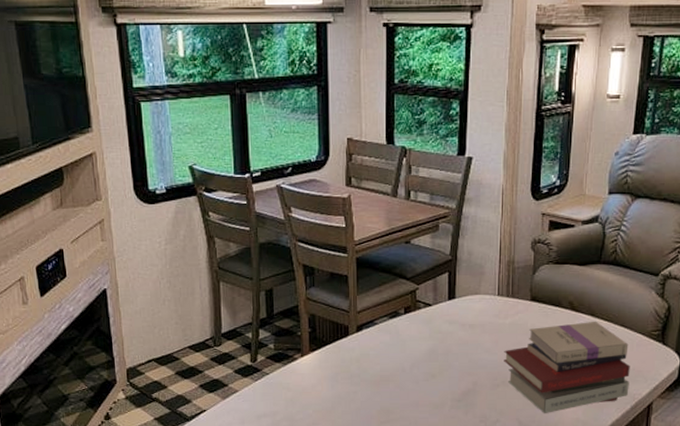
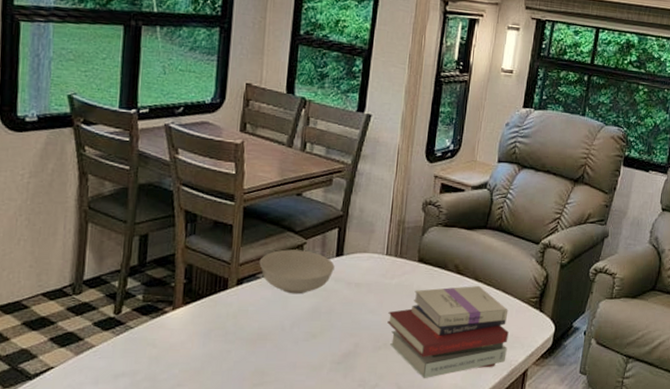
bowl: none [376,295,448,338] -> present [259,249,335,294]

